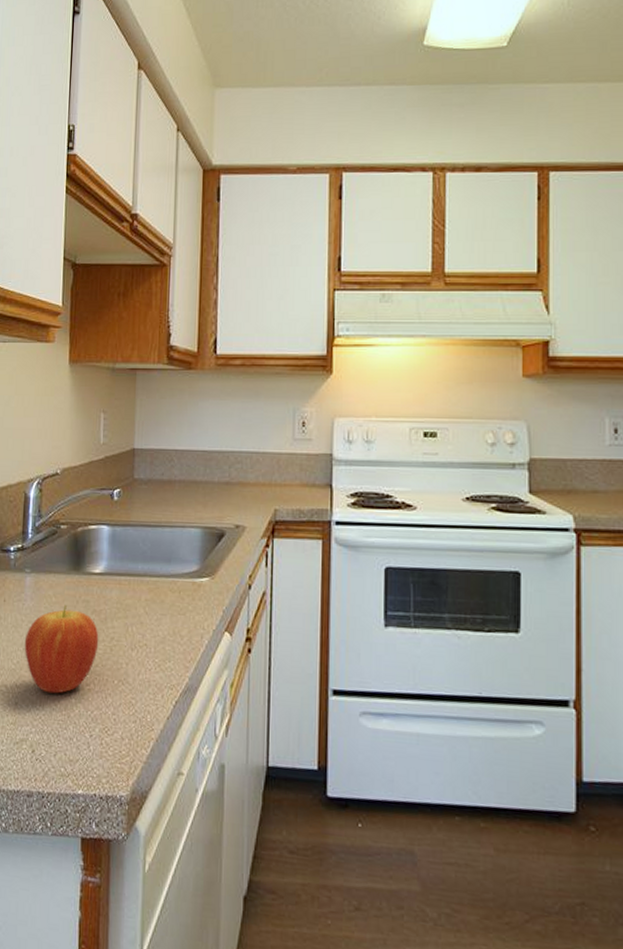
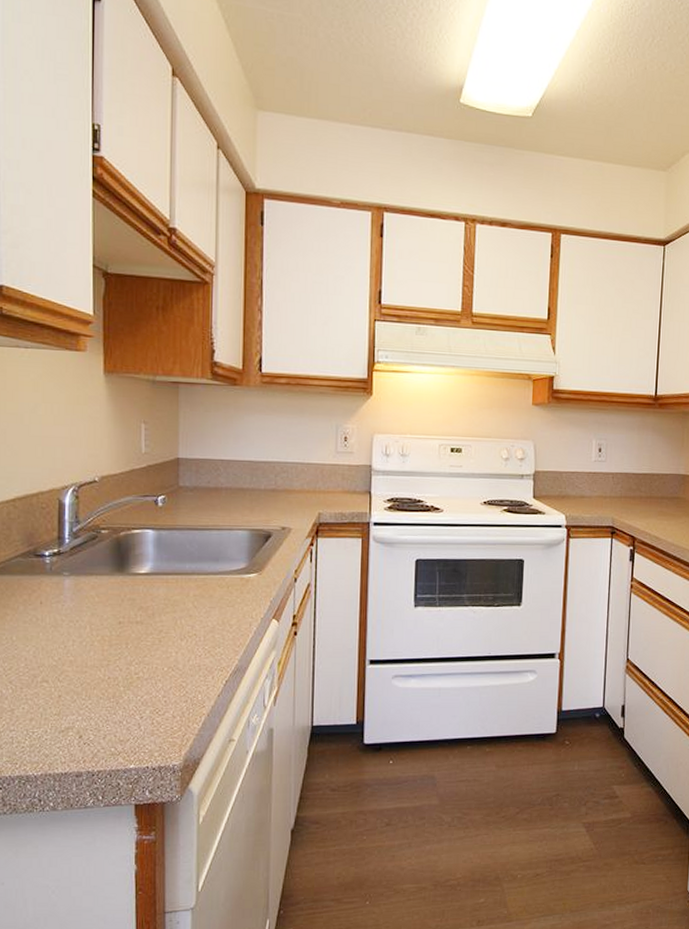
fruit: present [24,605,99,694] -> none [65,604,147,684]

